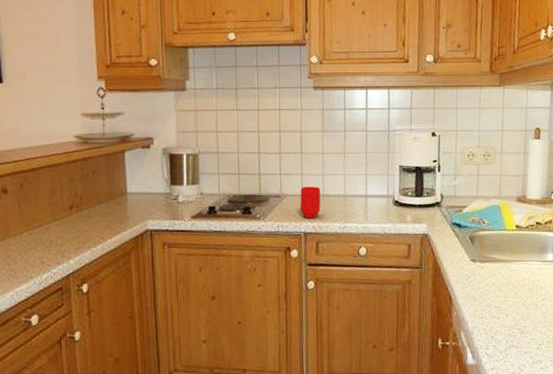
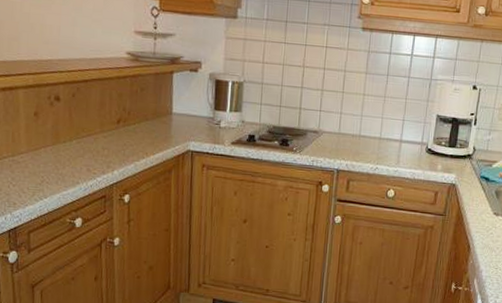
mug: present [300,186,321,219] -> none [336,125,358,157]

